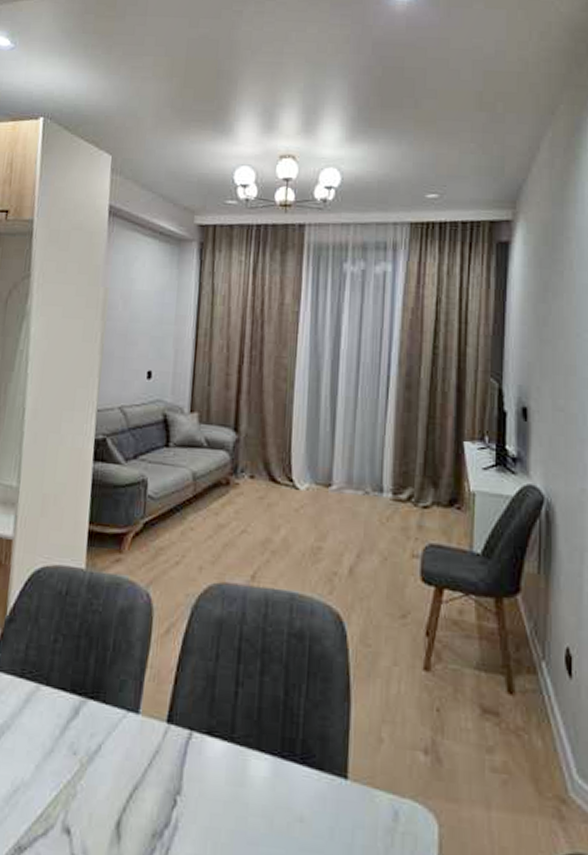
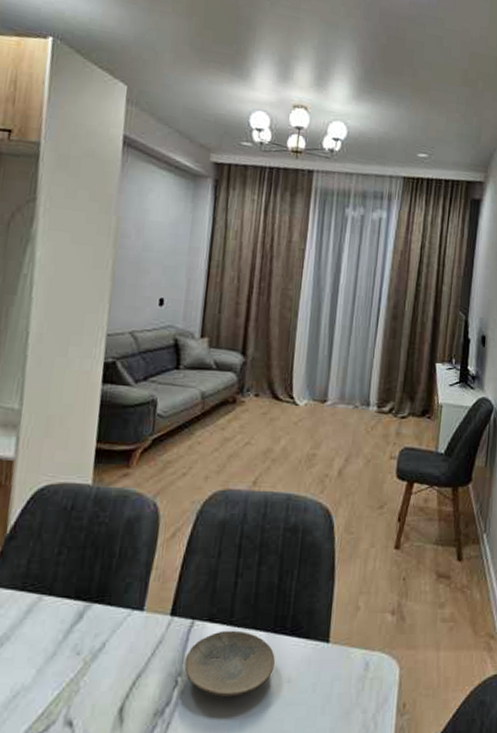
plate: none [183,747,284,829] -> present [184,630,275,697]

